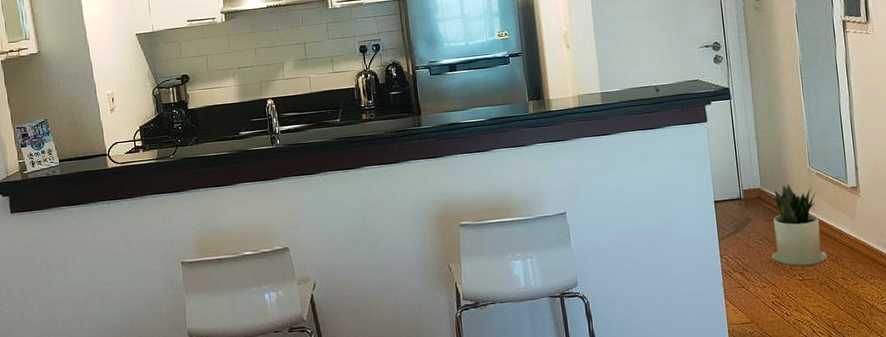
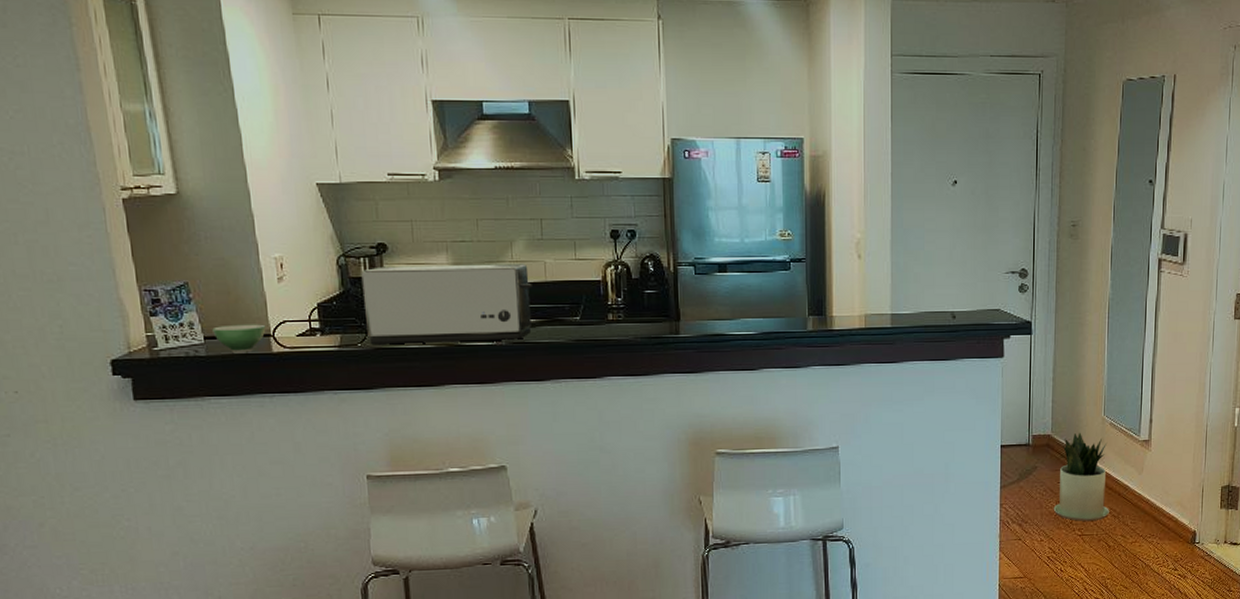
bowl: none [65,146,103,172] -> present [212,324,266,354]
toaster: none [171,80,302,156] -> present [361,264,532,345]

